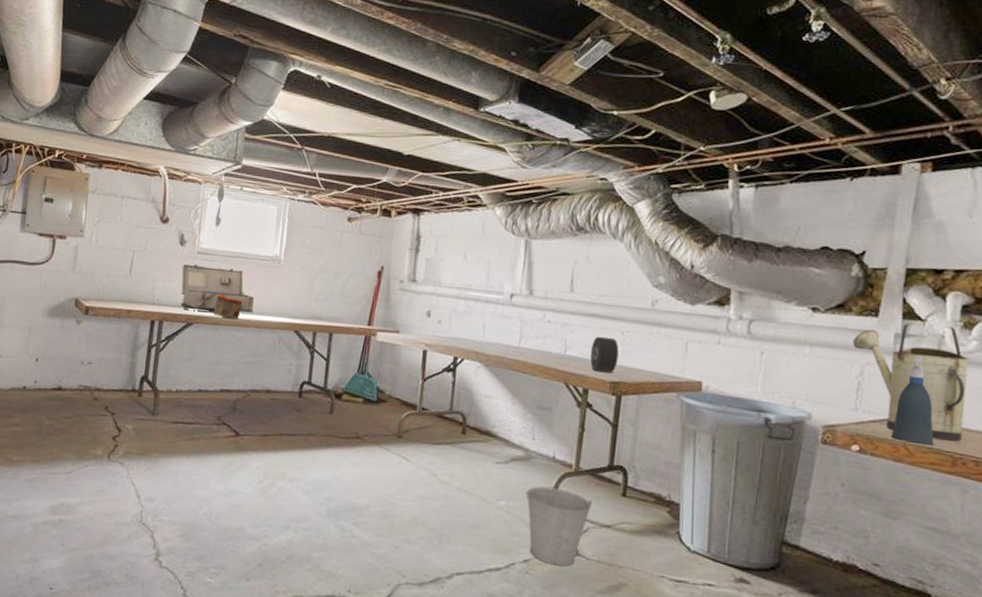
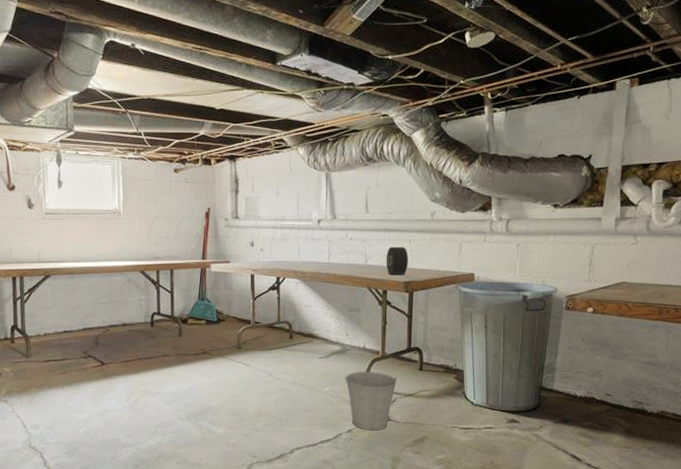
toolbox: present [180,264,254,313] -> none [33,224,103,265]
can: present [214,294,243,319] -> none [67,248,92,268]
watering can: present [852,323,968,441] -> none [584,207,669,296]
spray bottle: present [890,354,934,446] -> none [615,232,646,302]

